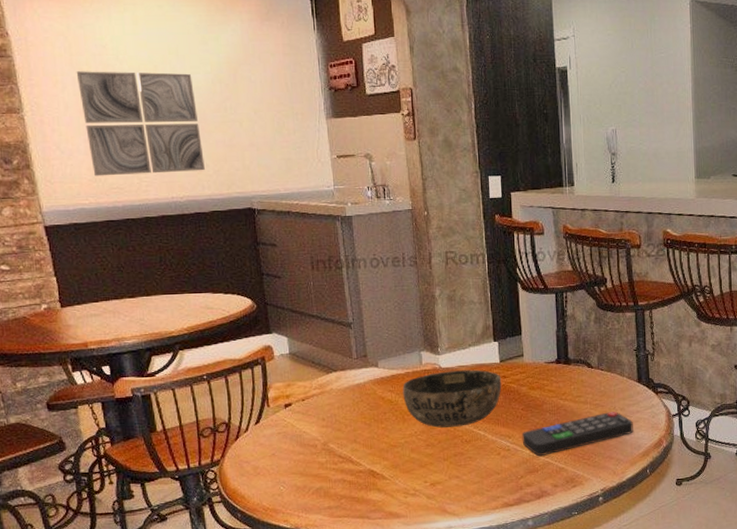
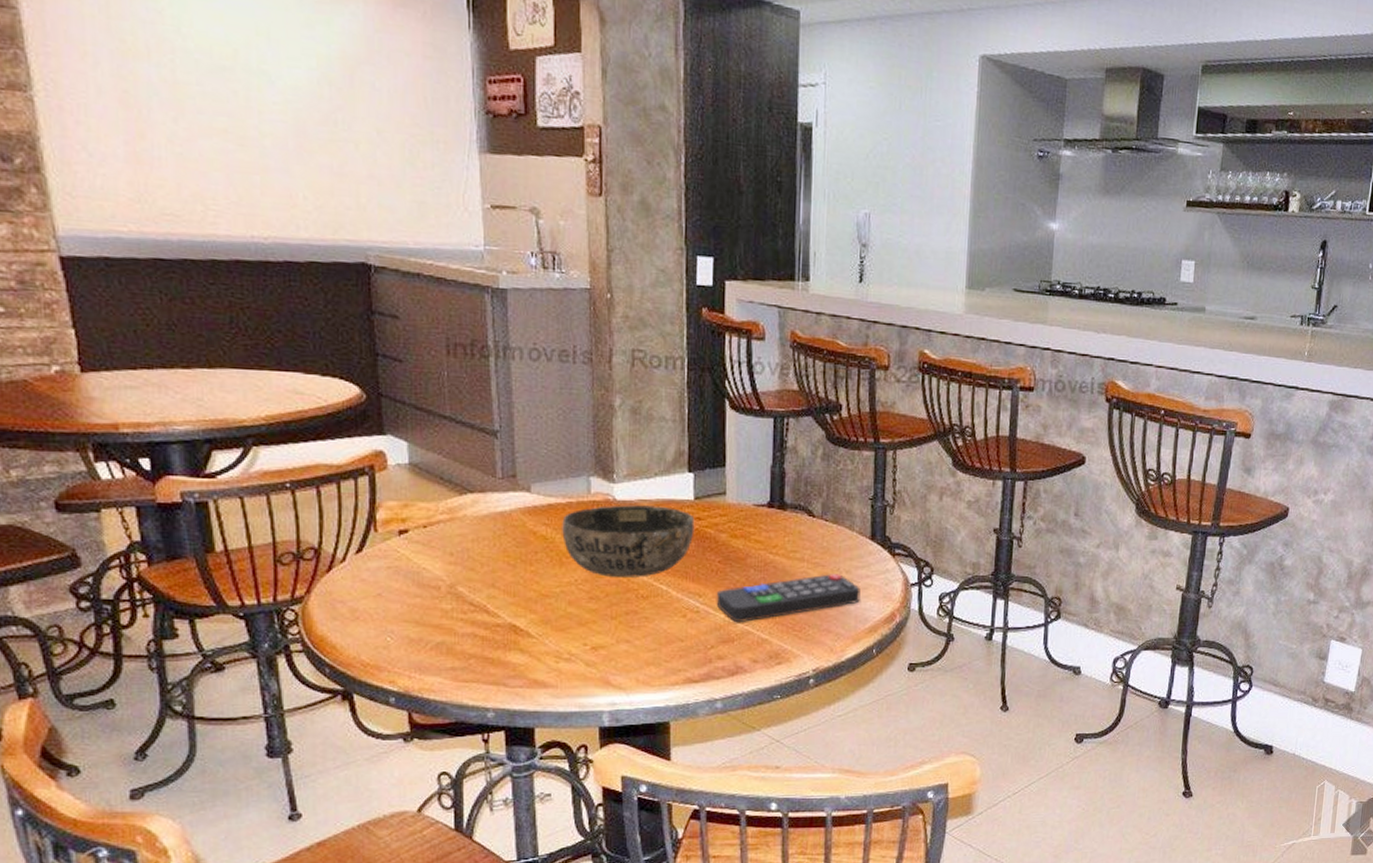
wall art: present [76,71,205,176] -> none [115,42,301,205]

